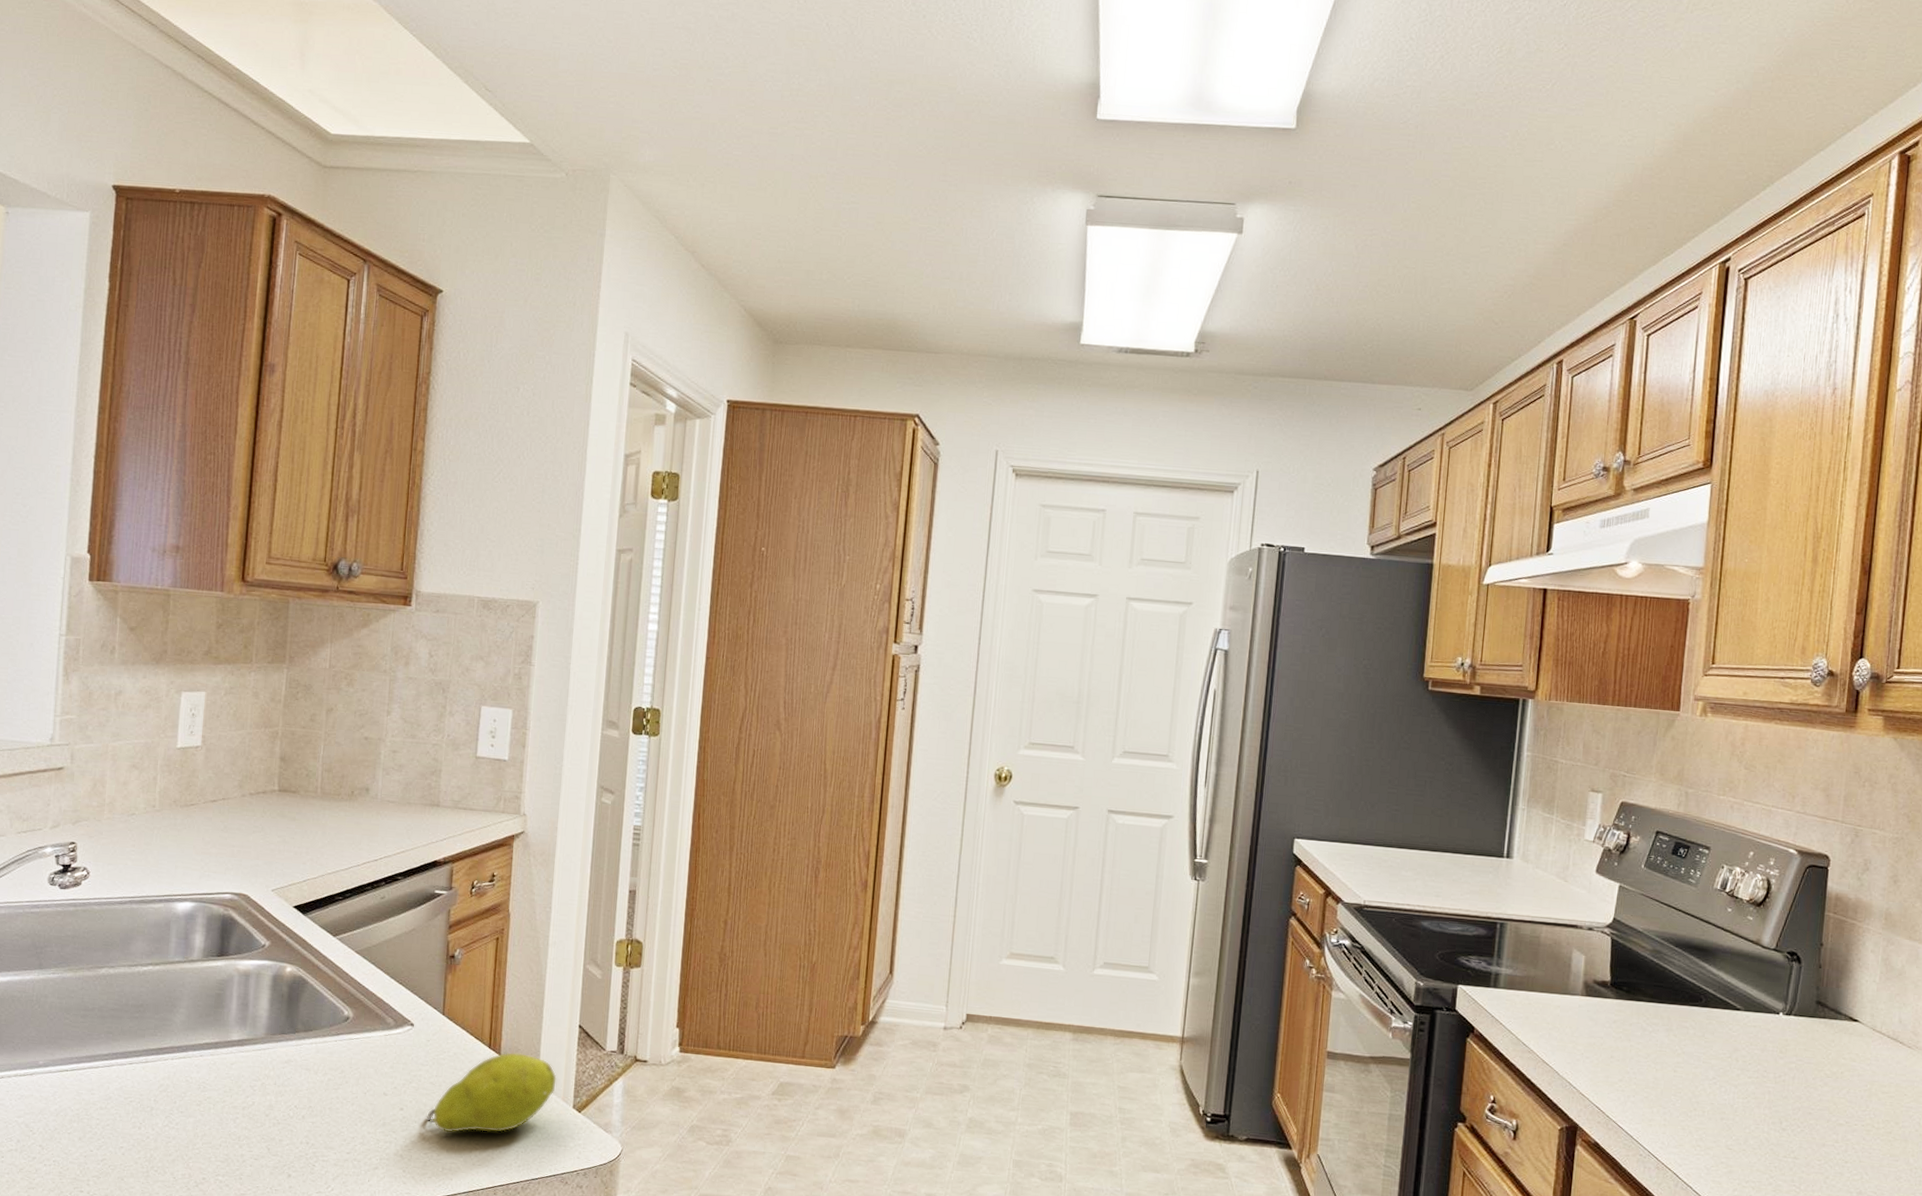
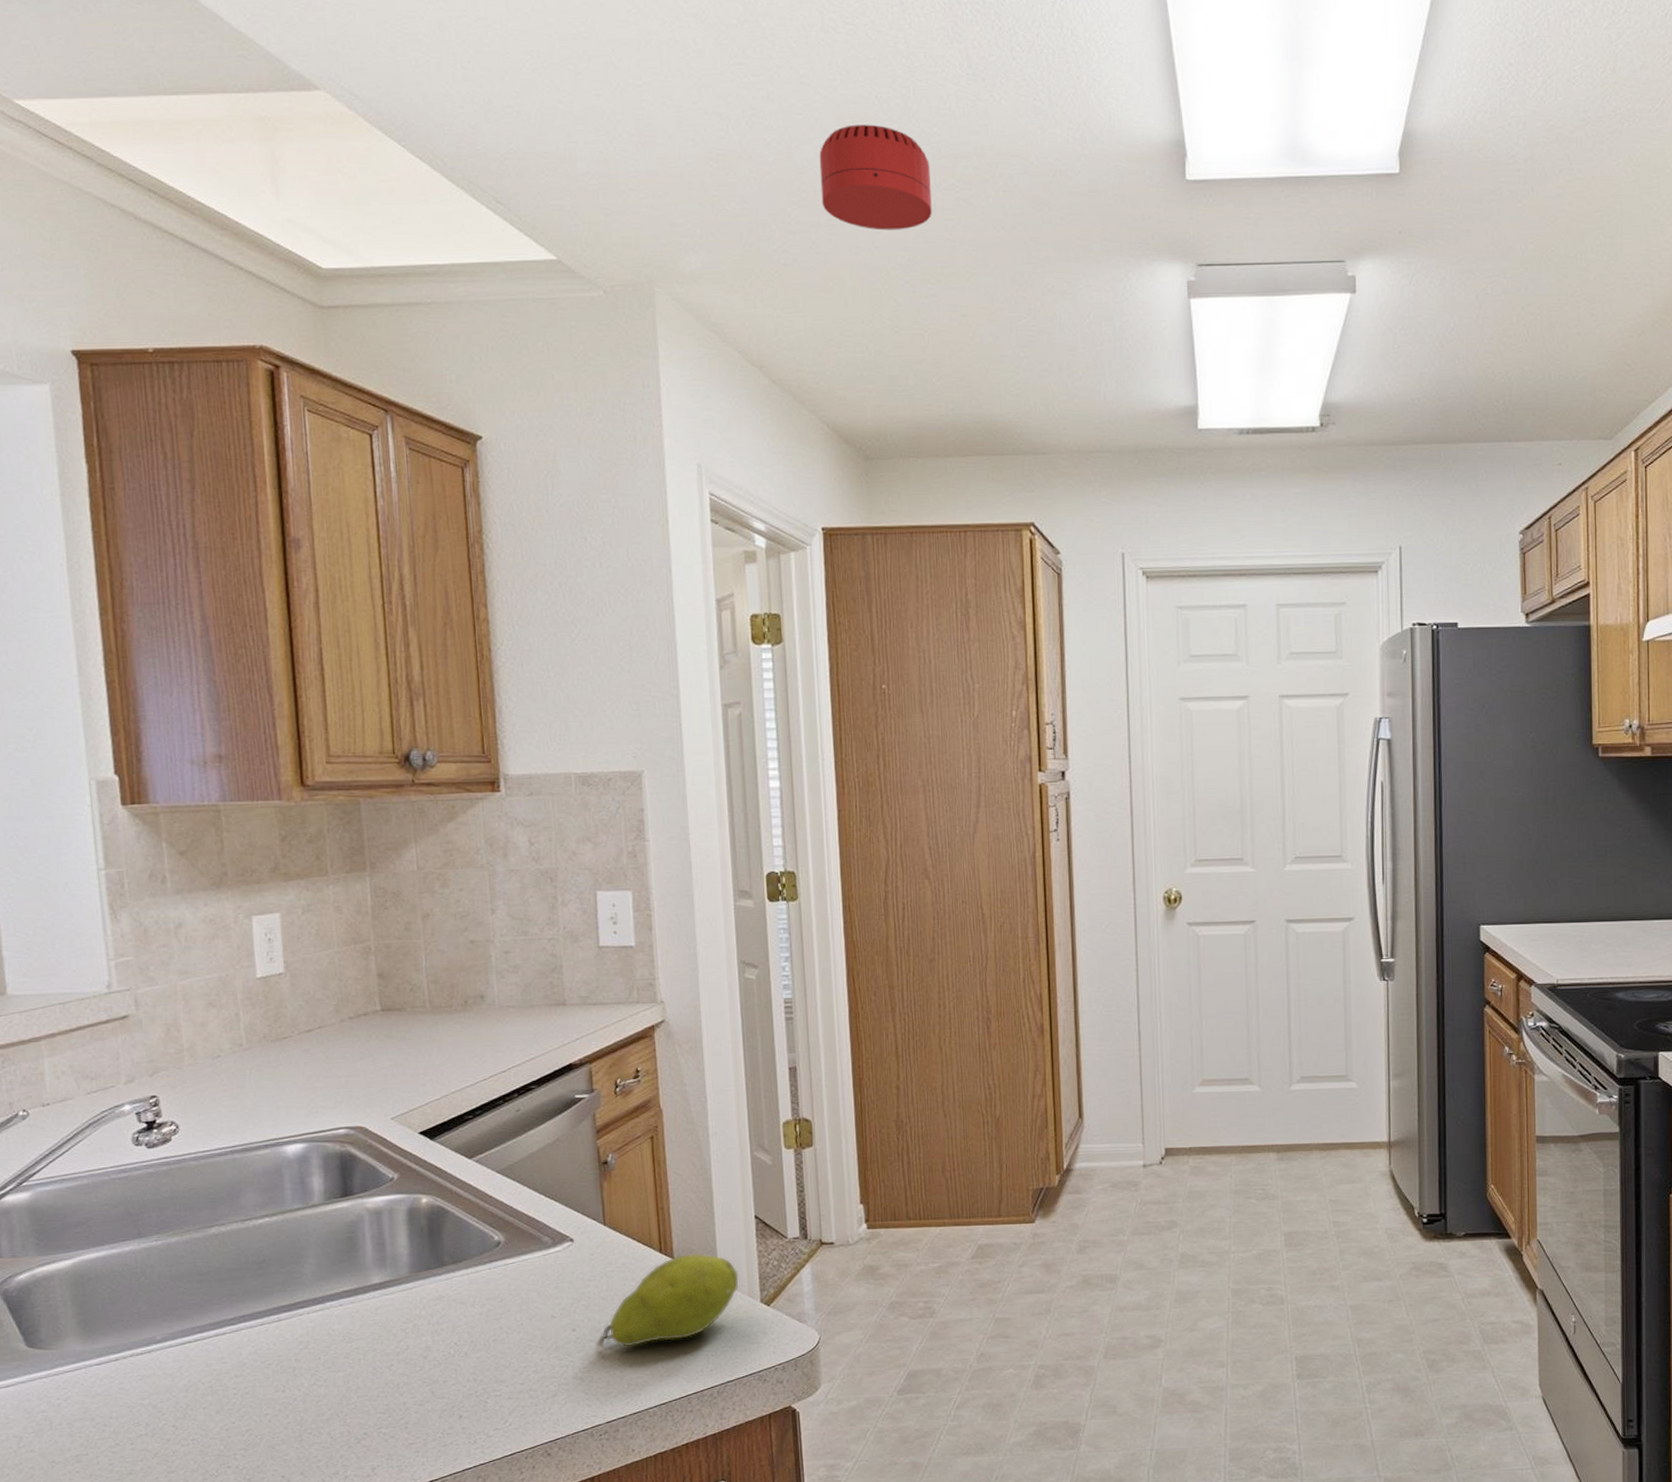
smoke detector: none [766,47,867,143] -> present [819,124,932,231]

